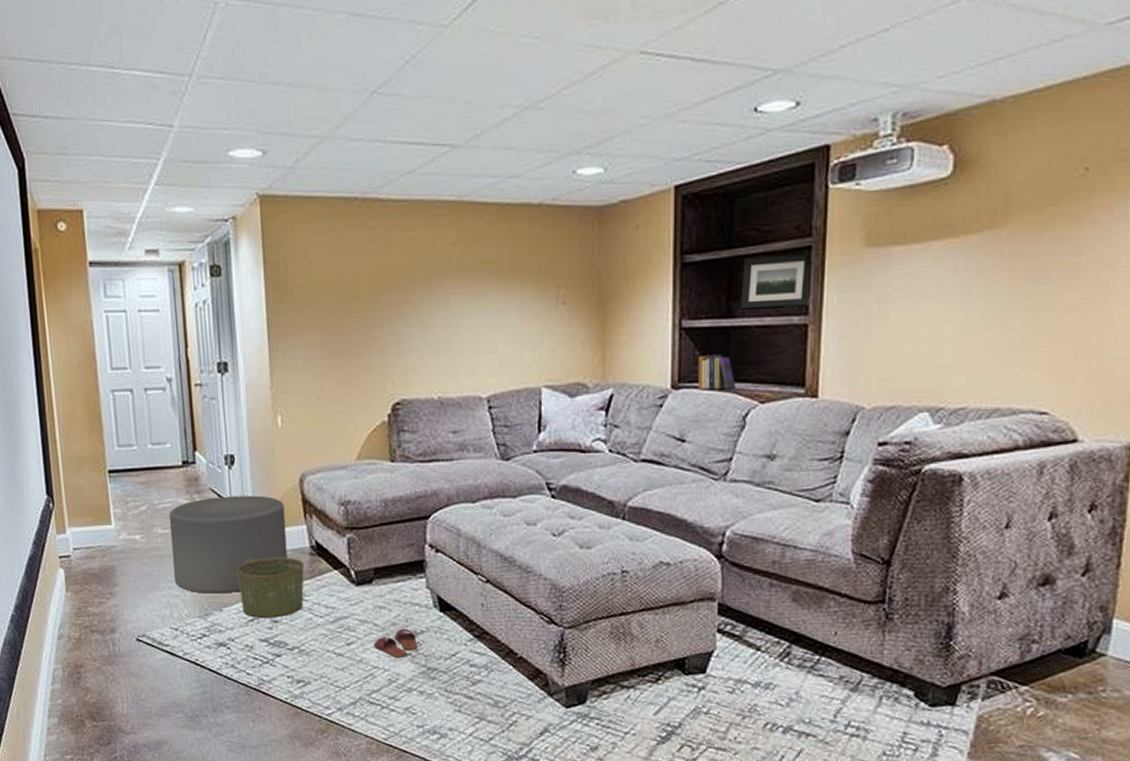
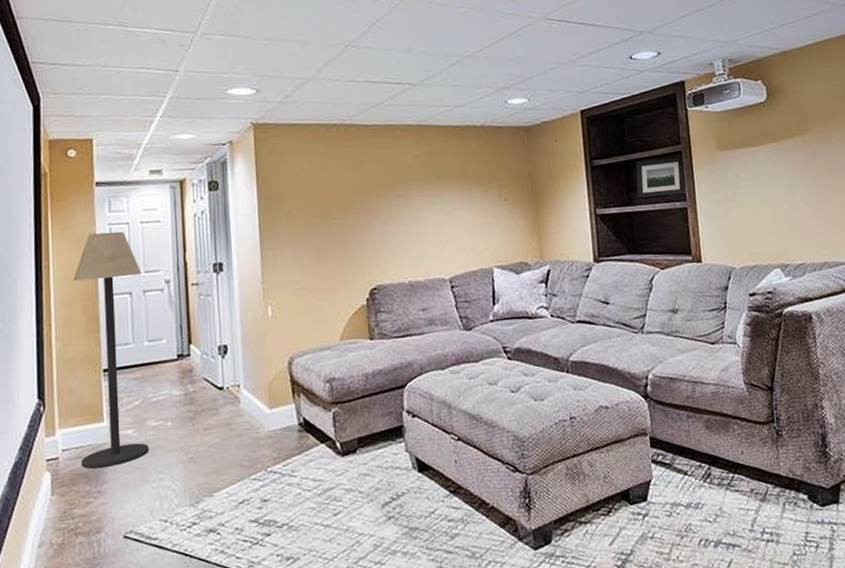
floor lamp: none [73,320,157,570] -> present [73,231,149,469]
pouf: present [169,495,288,594] -> none [162,380,278,481]
basket: present [236,558,304,618] -> none [227,436,293,499]
slippers: present [374,628,418,657] -> none [359,492,400,522]
books: present [697,354,736,390] -> none [611,233,642,262]

